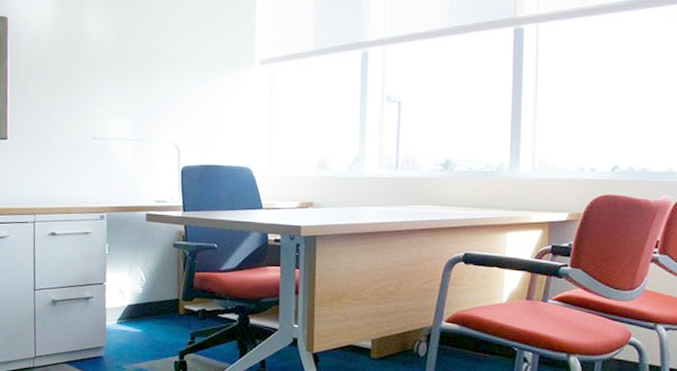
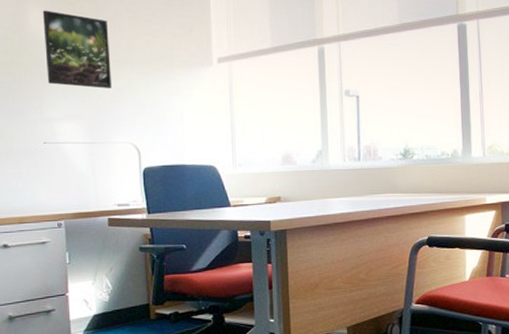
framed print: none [98,11,158,88] -> present [42,10,112,89]

